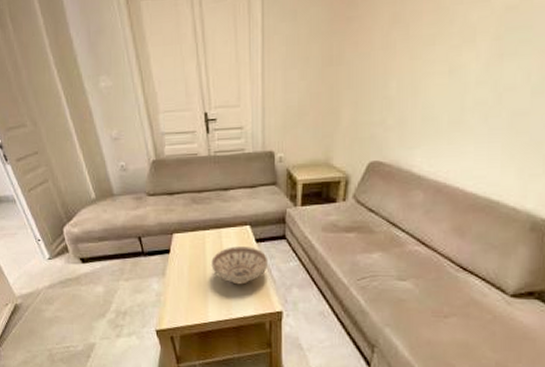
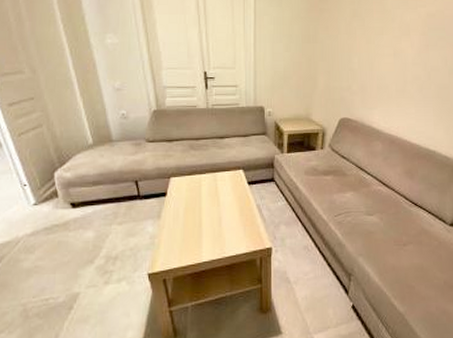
decorative bowl: present [211,246,267,285] -> none [207,189,258,224]

